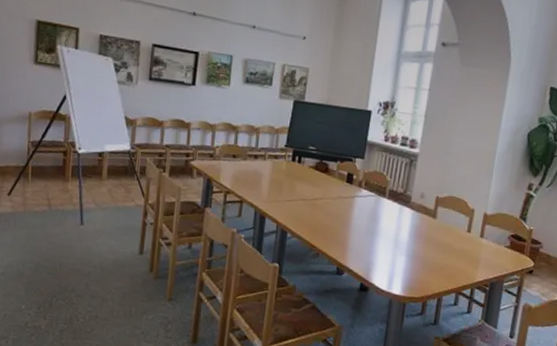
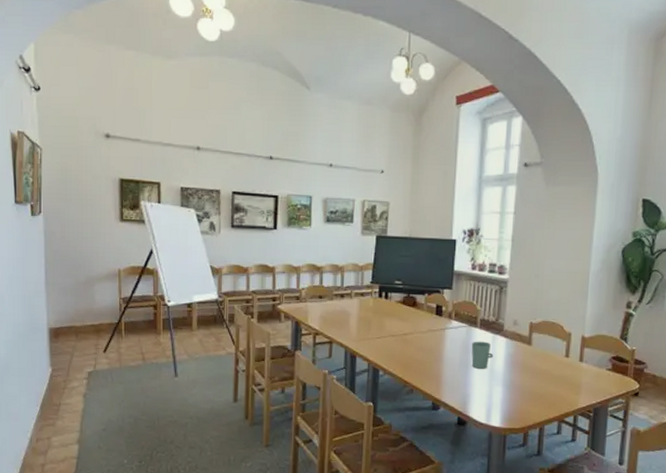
cup: none [377,210,399,238] -> present [471,341,494,369]

